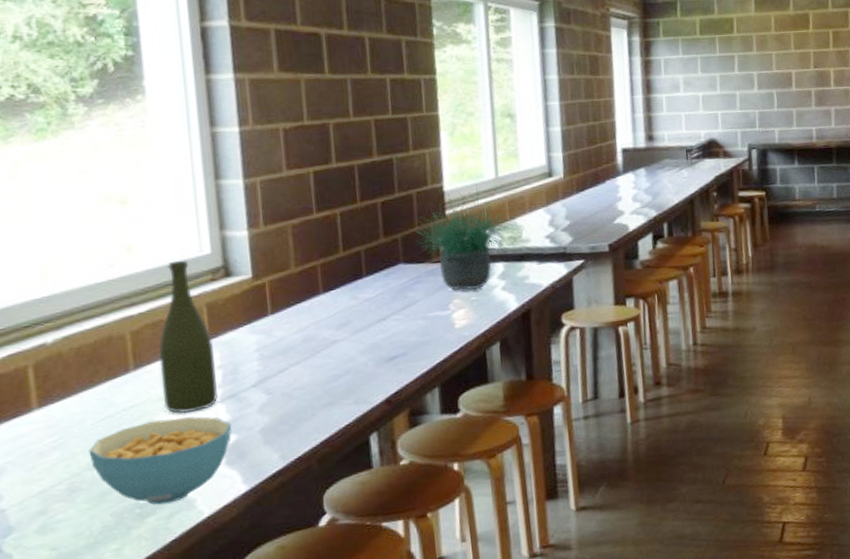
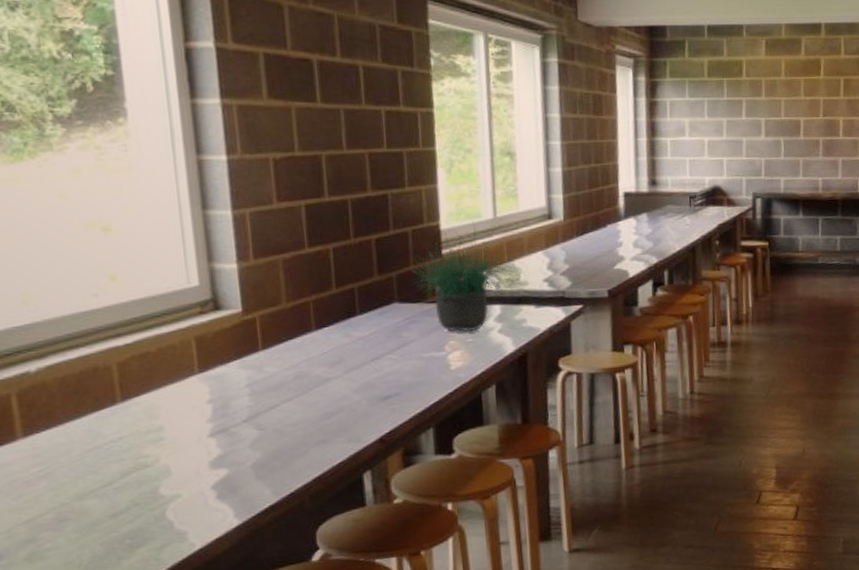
cereal bowl: present [89,416,232,505] -> none [76,450,223,536]
bottle: present [158,259,219,414] -> none [146,291,209,447]

